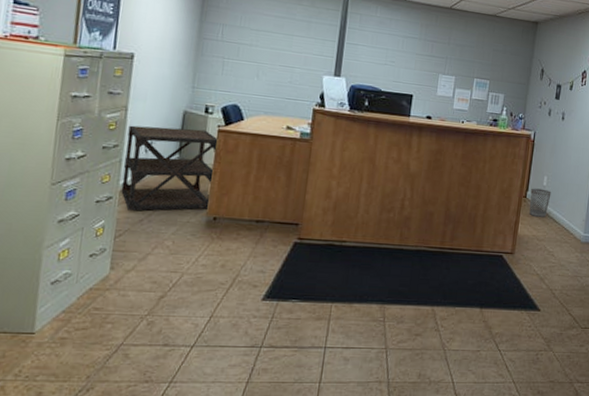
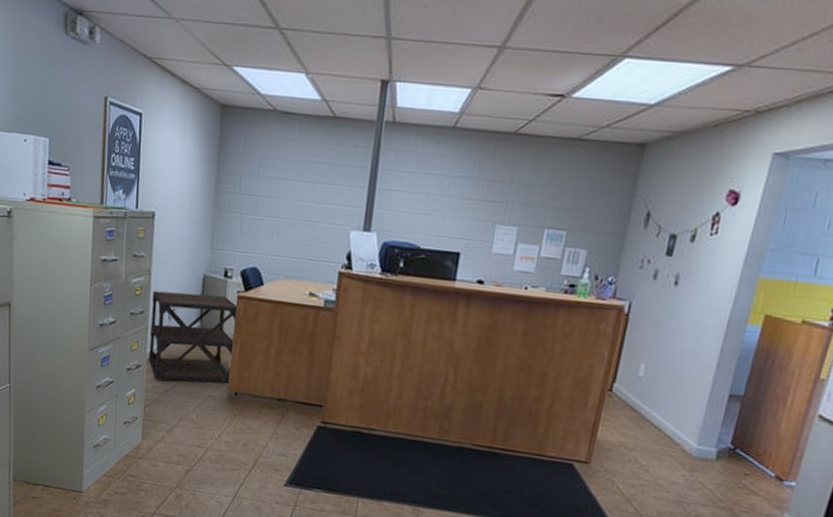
wastebasket: present [529,188,552,217] -> none [615,379,651,419]

